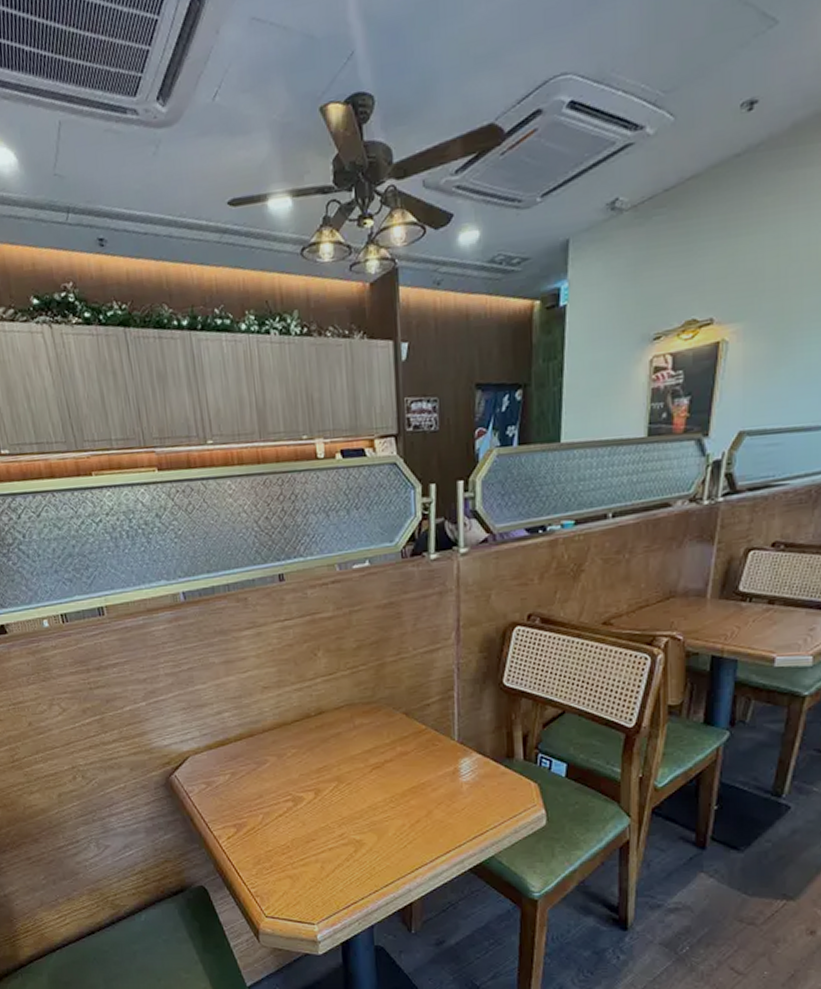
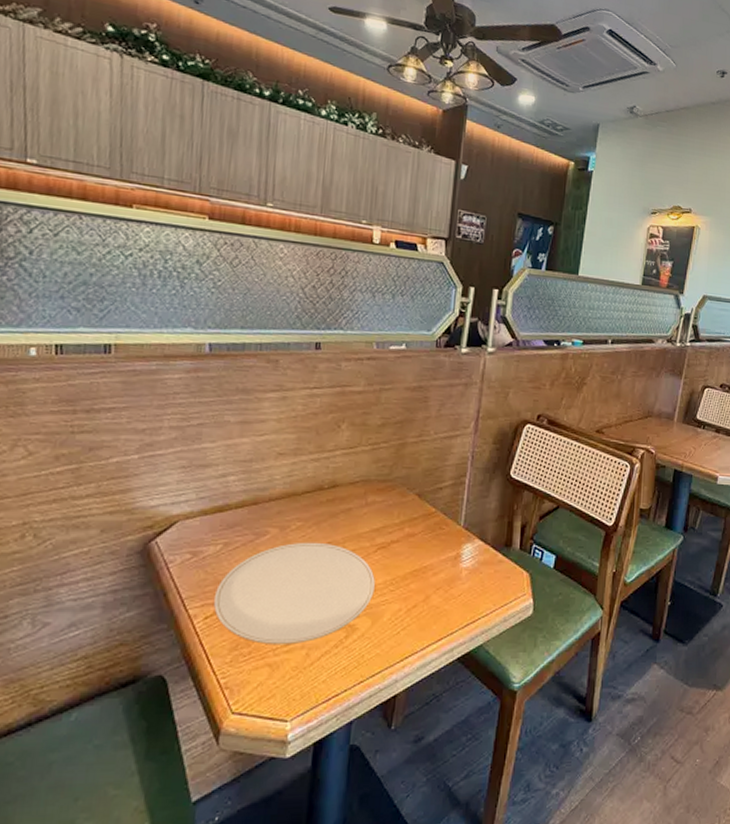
plate: none [231,766,375,860] -> present [213,542,375,646]

